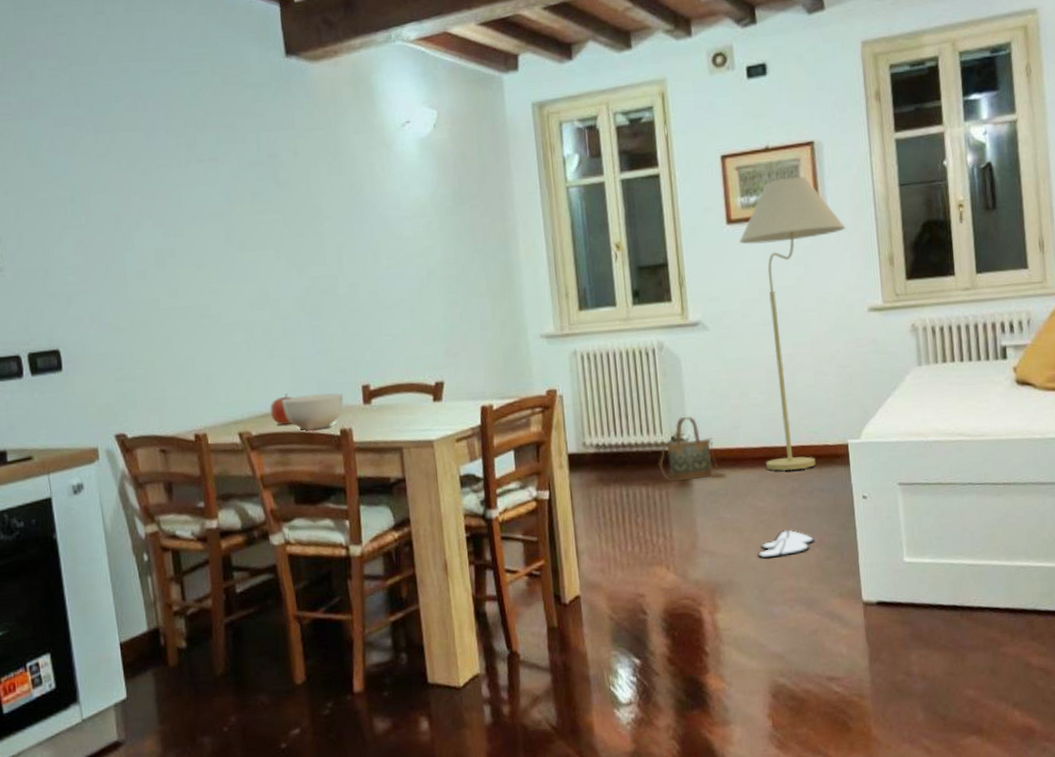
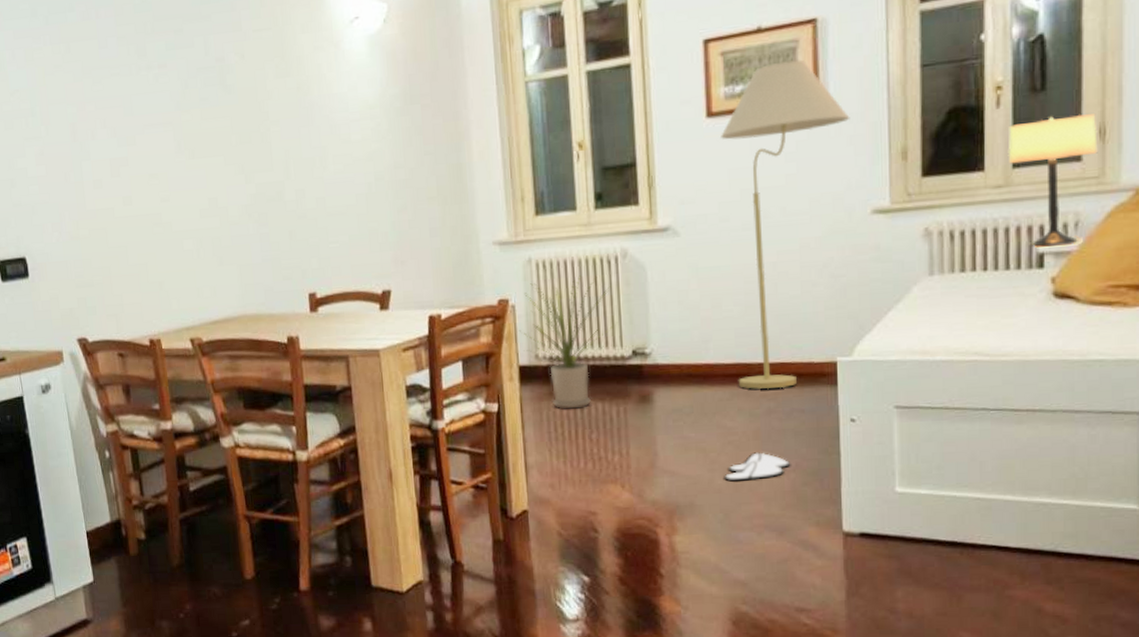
fruit: present [270,393,293,426] -> none [219,301,241,332]
bowl: present [282,393,344,431] -> none [231,300,291,338]
house plant: none [566,367,657,495] -> present [518,275,617,410]
handbag: present [658,416,727,482] -> none [616,329,693,398]
table lamp: none [971,229,1040,341] -> present [1008,114,1098,248]

